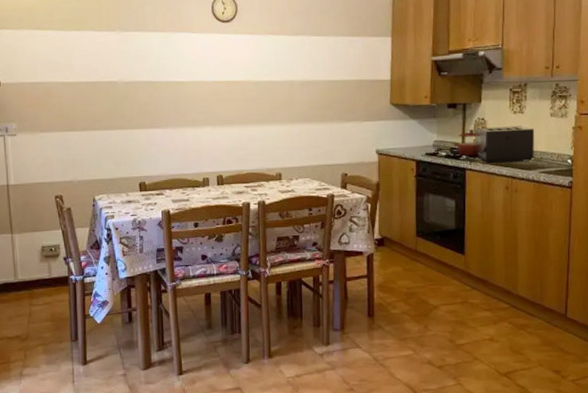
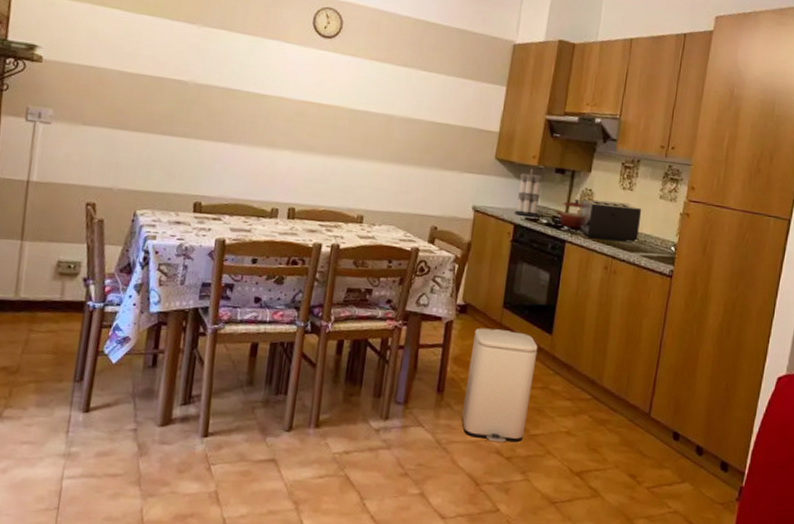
pedal bin: none [392,256,453,354] -> present [461,328,538,443]
spice rack: none [415,108,437,152] -> present [515,169,543,218]

